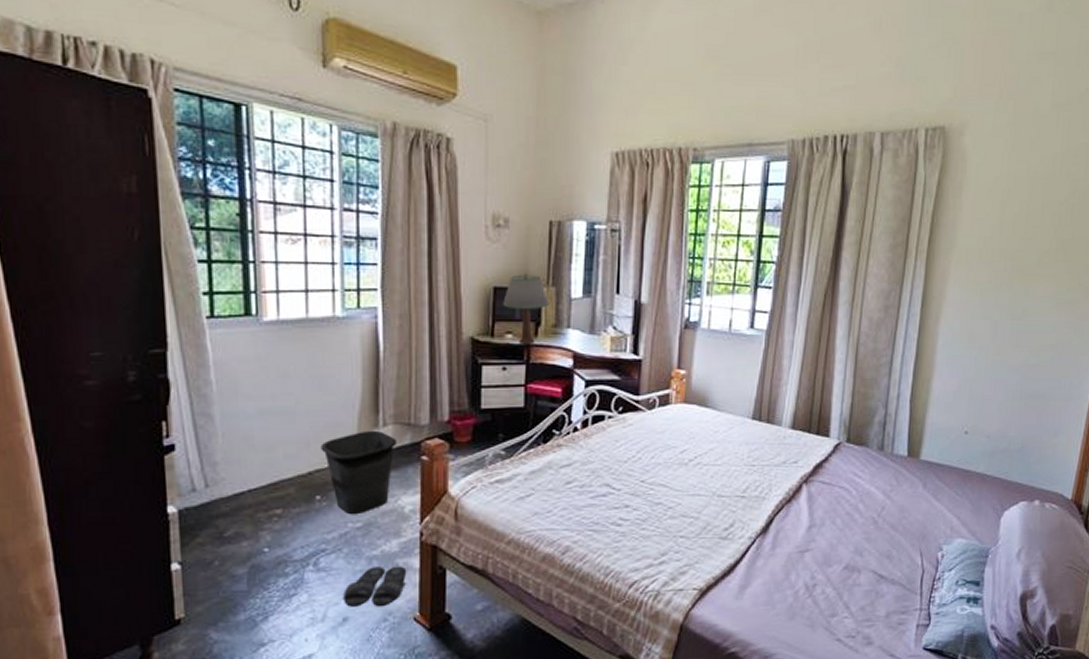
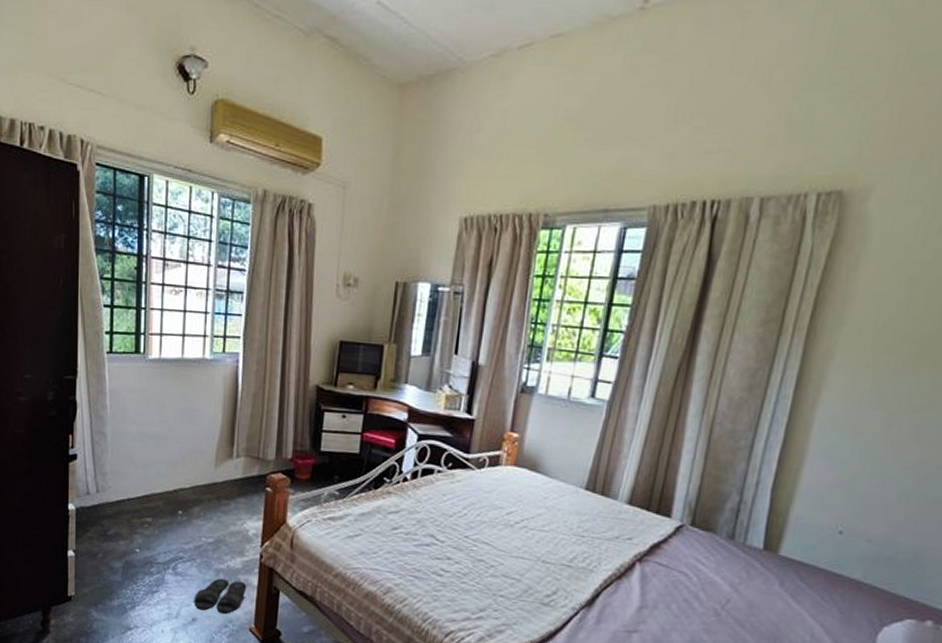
waste bin: present [320,430,397,515] -> none [185,459,246,531]
table lamp: present [503,274,550,344] -> none [347,331,391,396]

